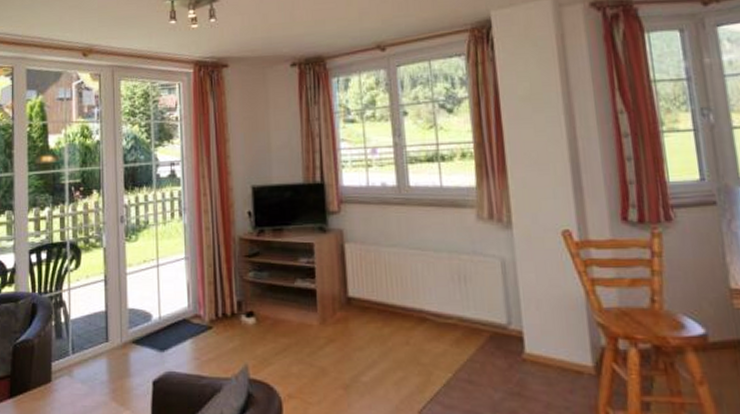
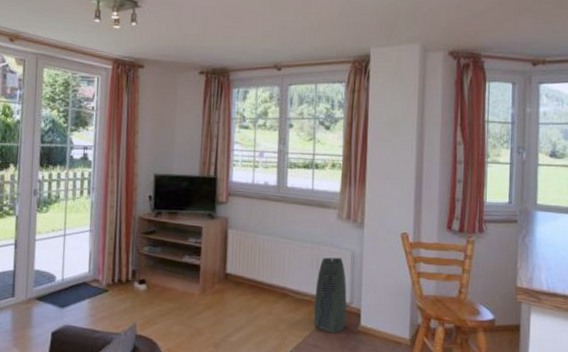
air purifier: none [460,267,506,365] -> present [314,257,347,334]

